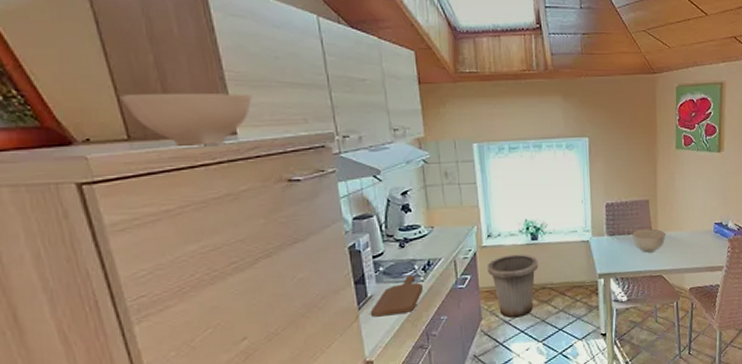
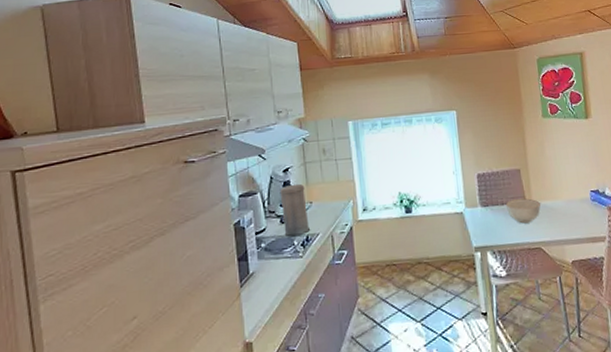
bowl: present [119,92,252,148] -> none [54,87,160,136]
cutting board: present [370,274,423,317] -> none [251,250,301,295]
canister: none [398,207,431,262] -> present [279,183,310,238]
trash can: present [486,254,539,319] -> none [362,227,414,296]

